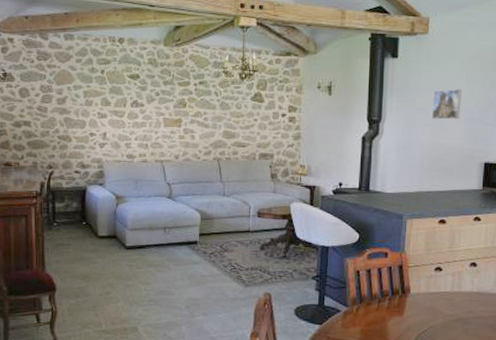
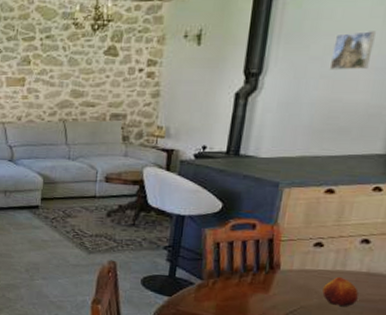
fruit: none [446,297,473,324] -> present [322,276,359,306]

